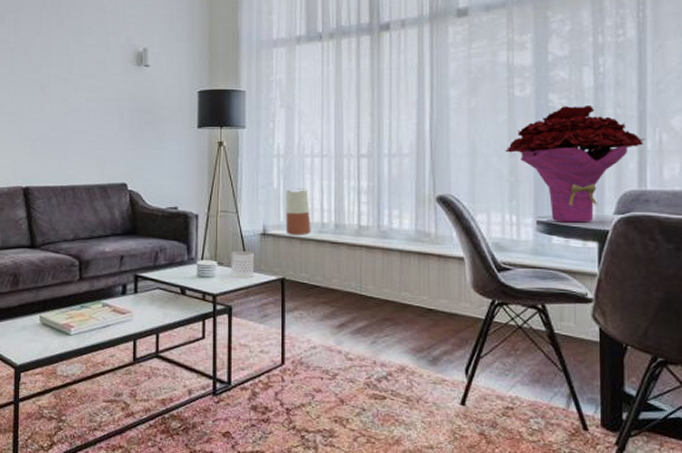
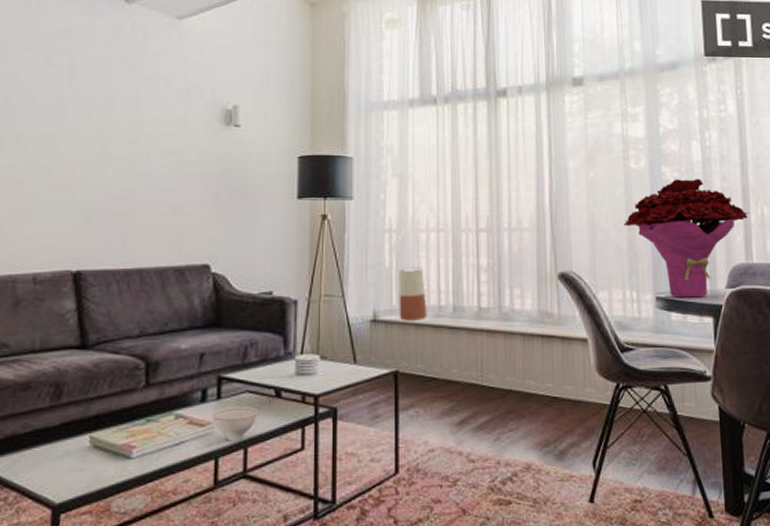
bowl: none [131,299,168,328] -> present [213,406,259,442]
mug: present [231,251,255,279] -> none [336,341,364,374]

